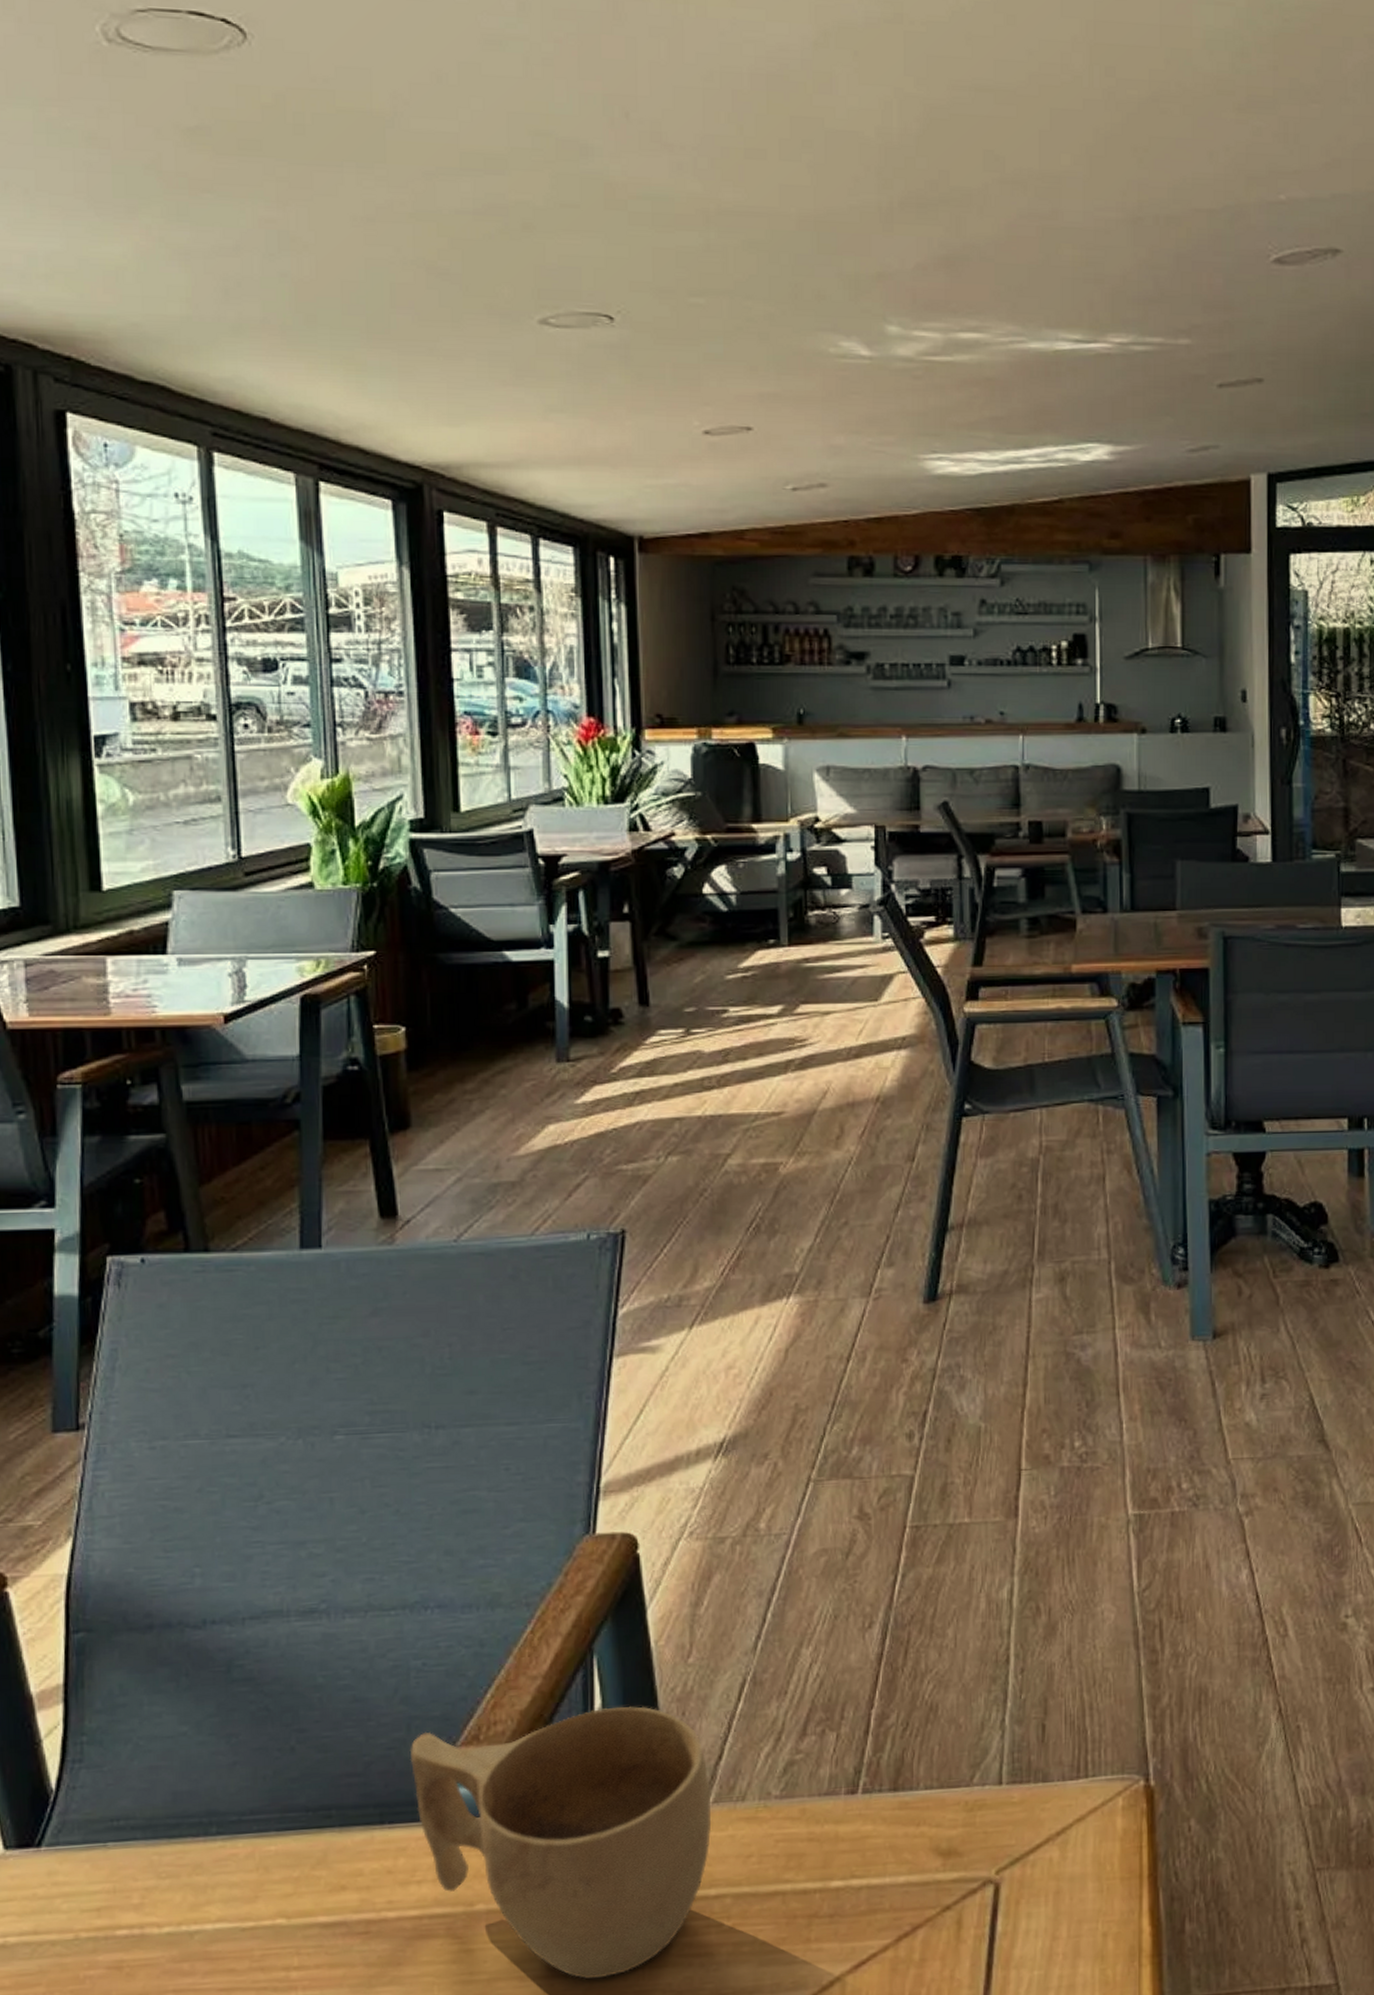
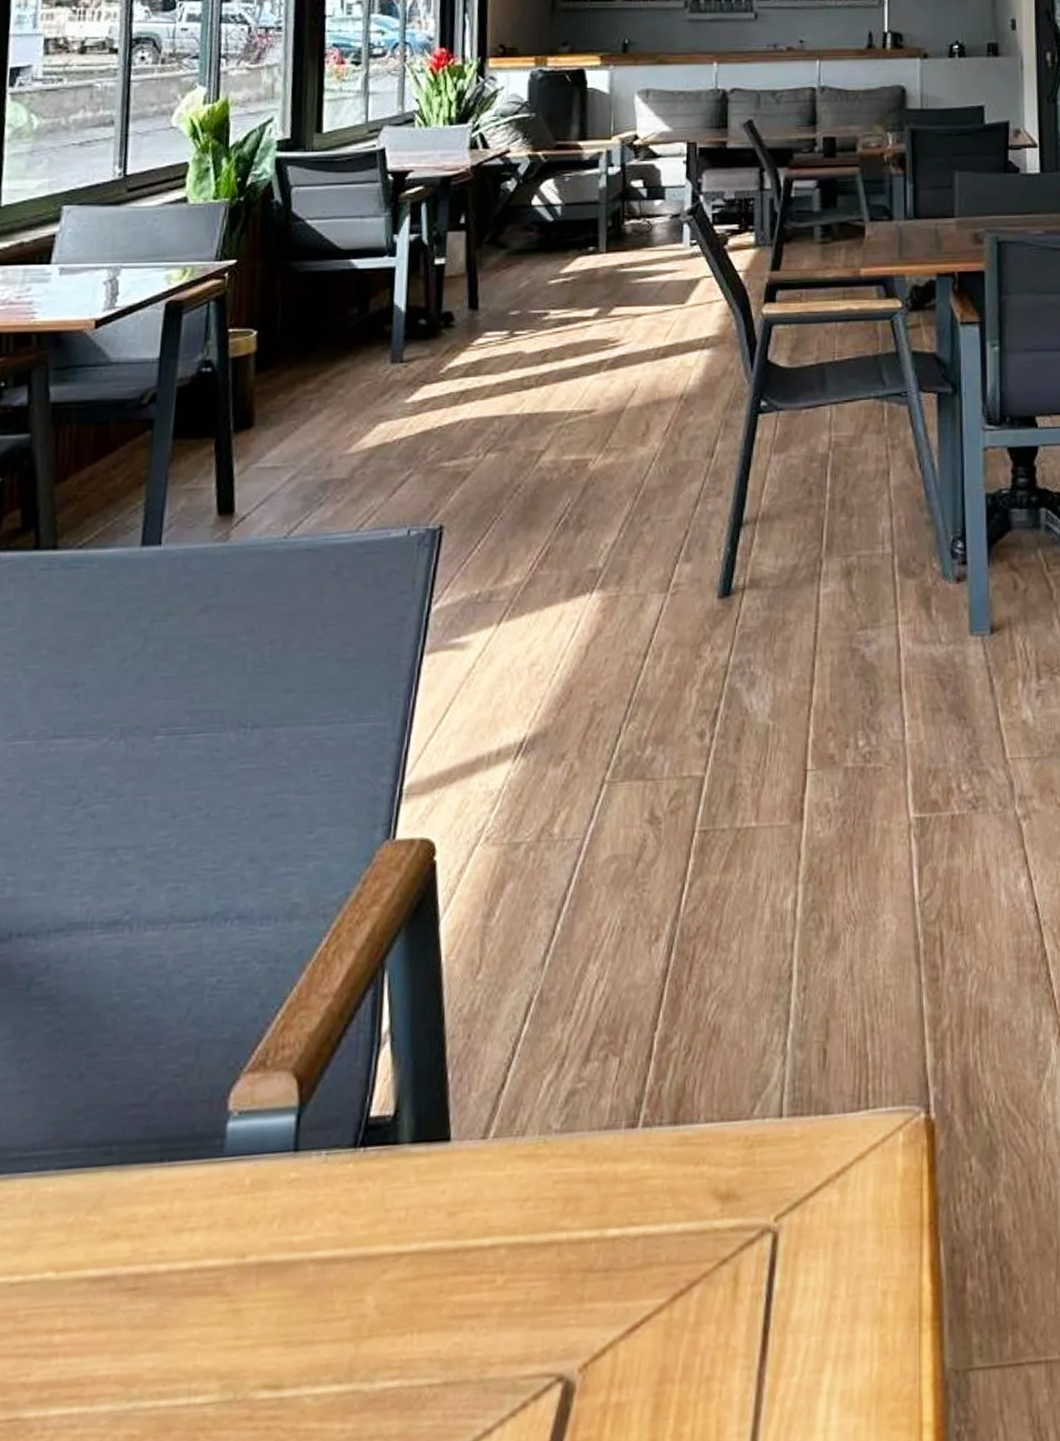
cup: present [409,1706,712,1979] -> none [195,1028,491,1345]

